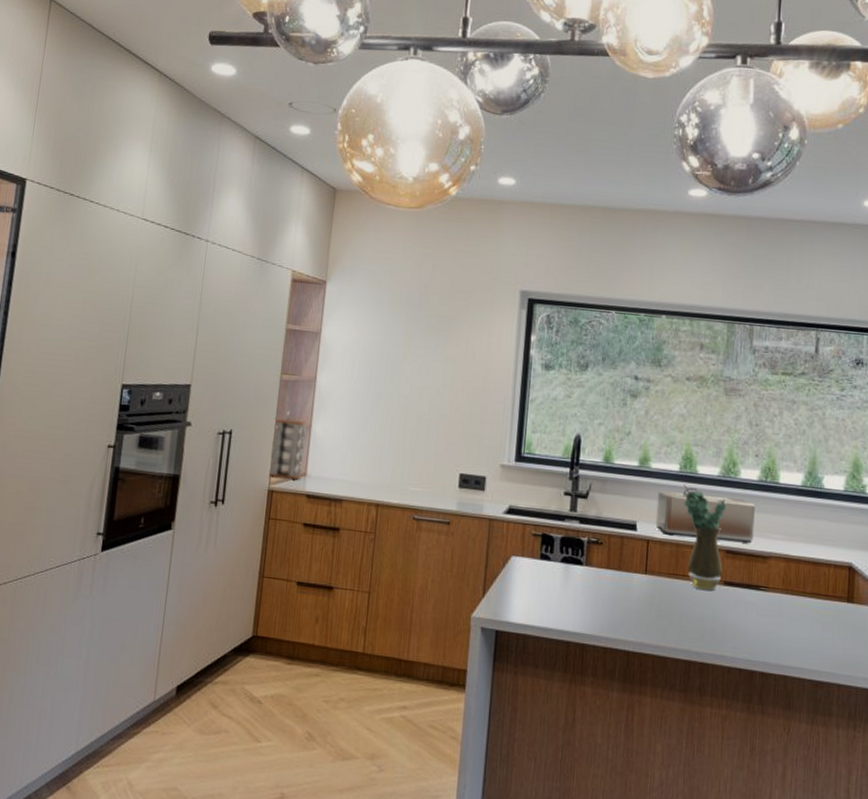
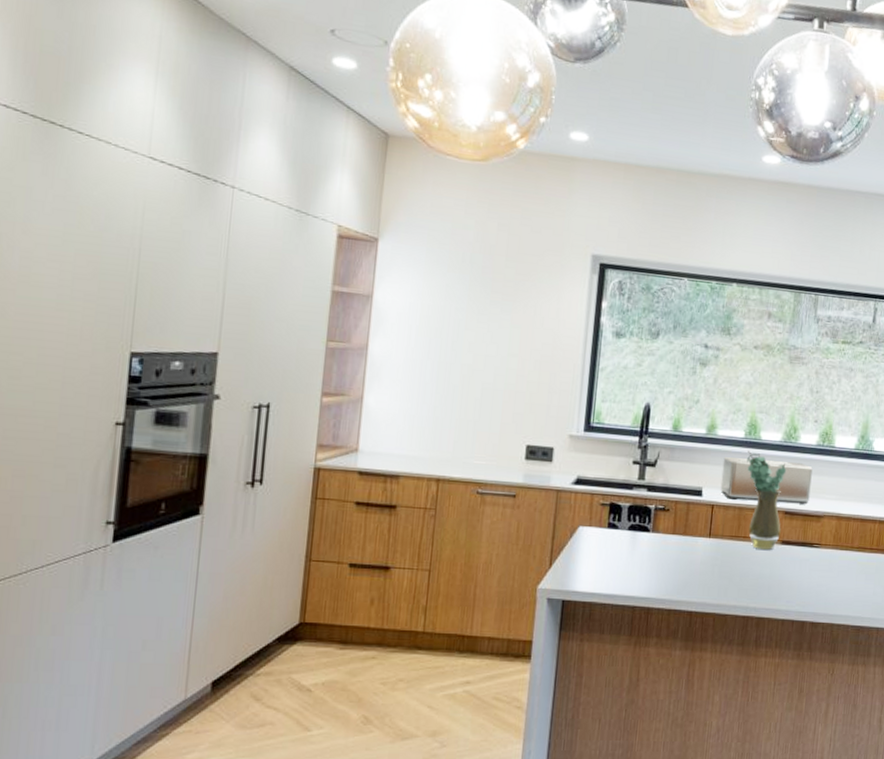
spice rack: present [268,410,307,480] -> none [314,381,358,457]

